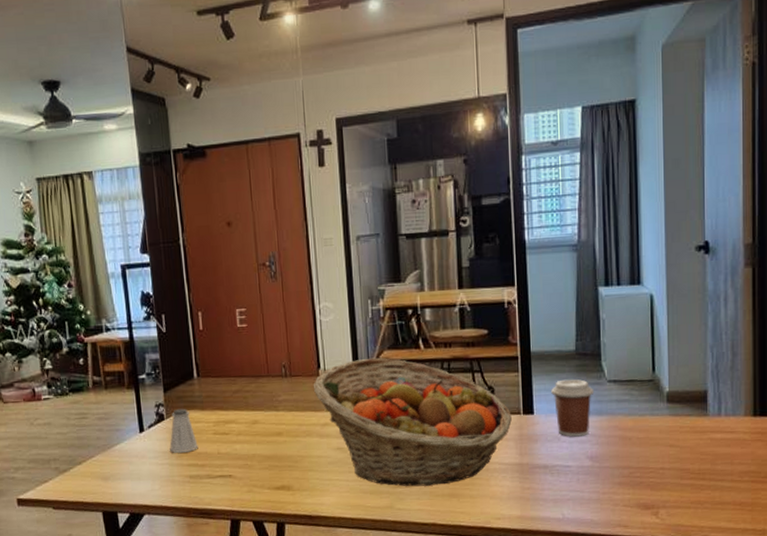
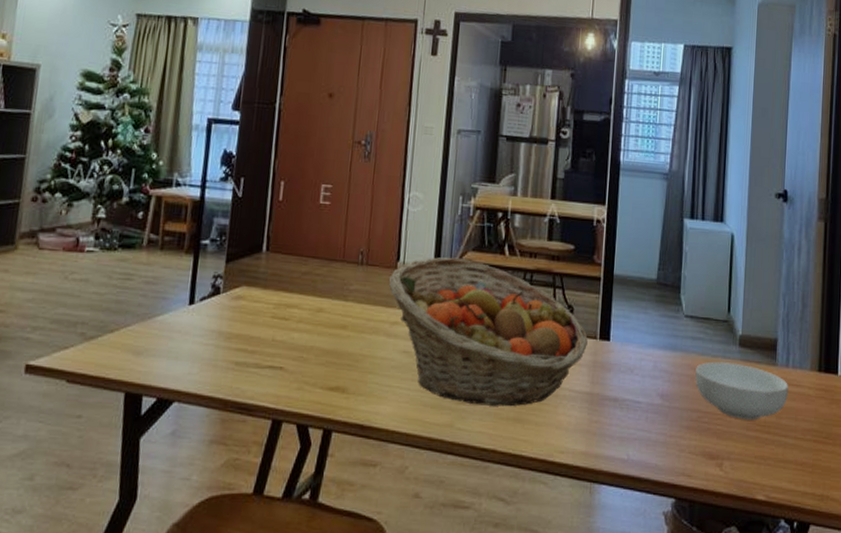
saltshaker: present [169,408,198,453] -> none [219,283,252,334]
coffee cup: present [551,379,595,437] -> none [629,308,671,371]
cereal bowl: none [623,418,723,470] -> present [695,361,789,421]

